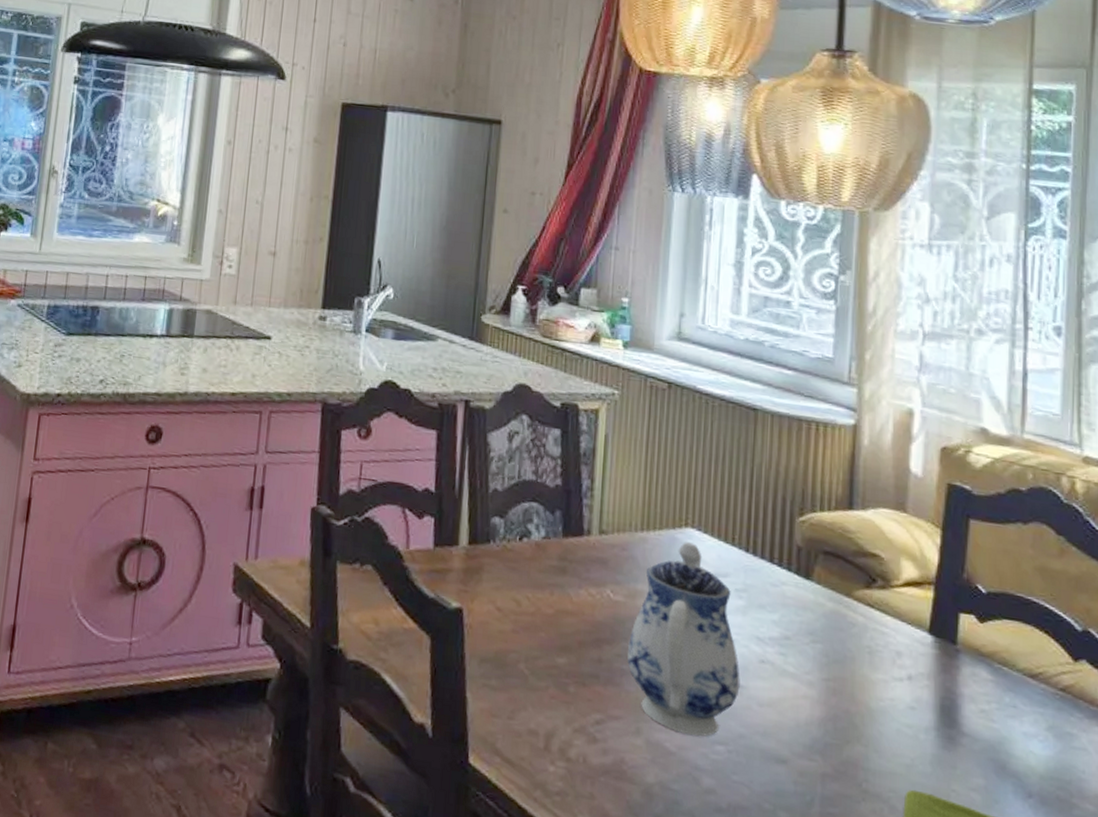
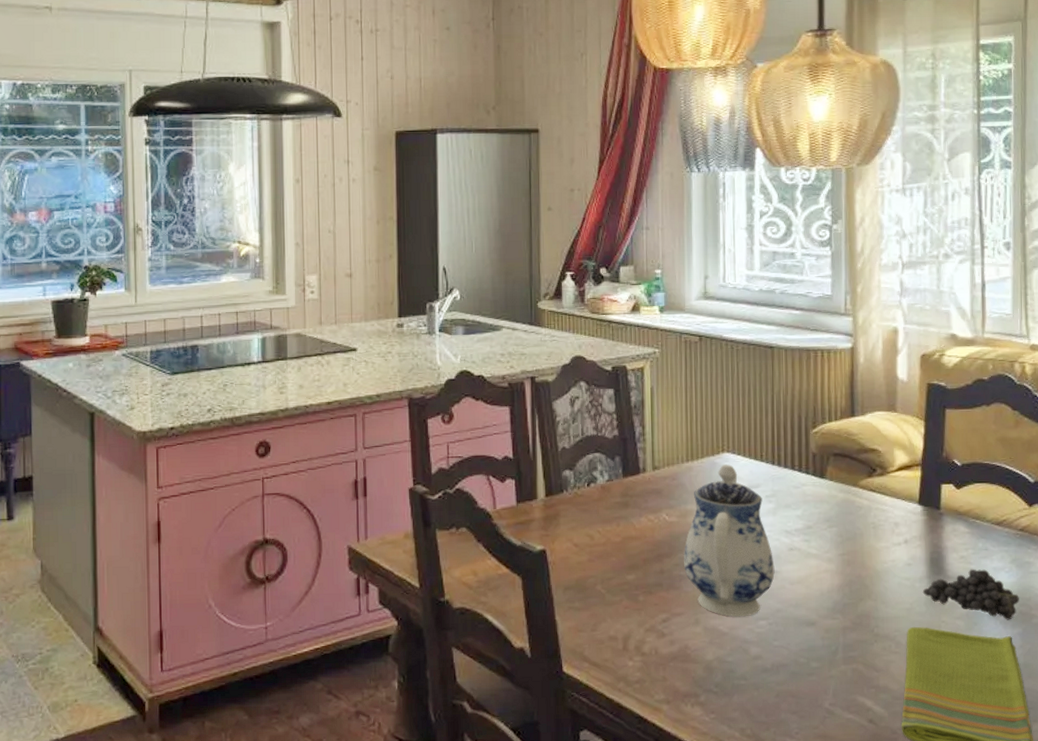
fruit: none [928,728,1056,806] -> present [922,569,1019,620]

